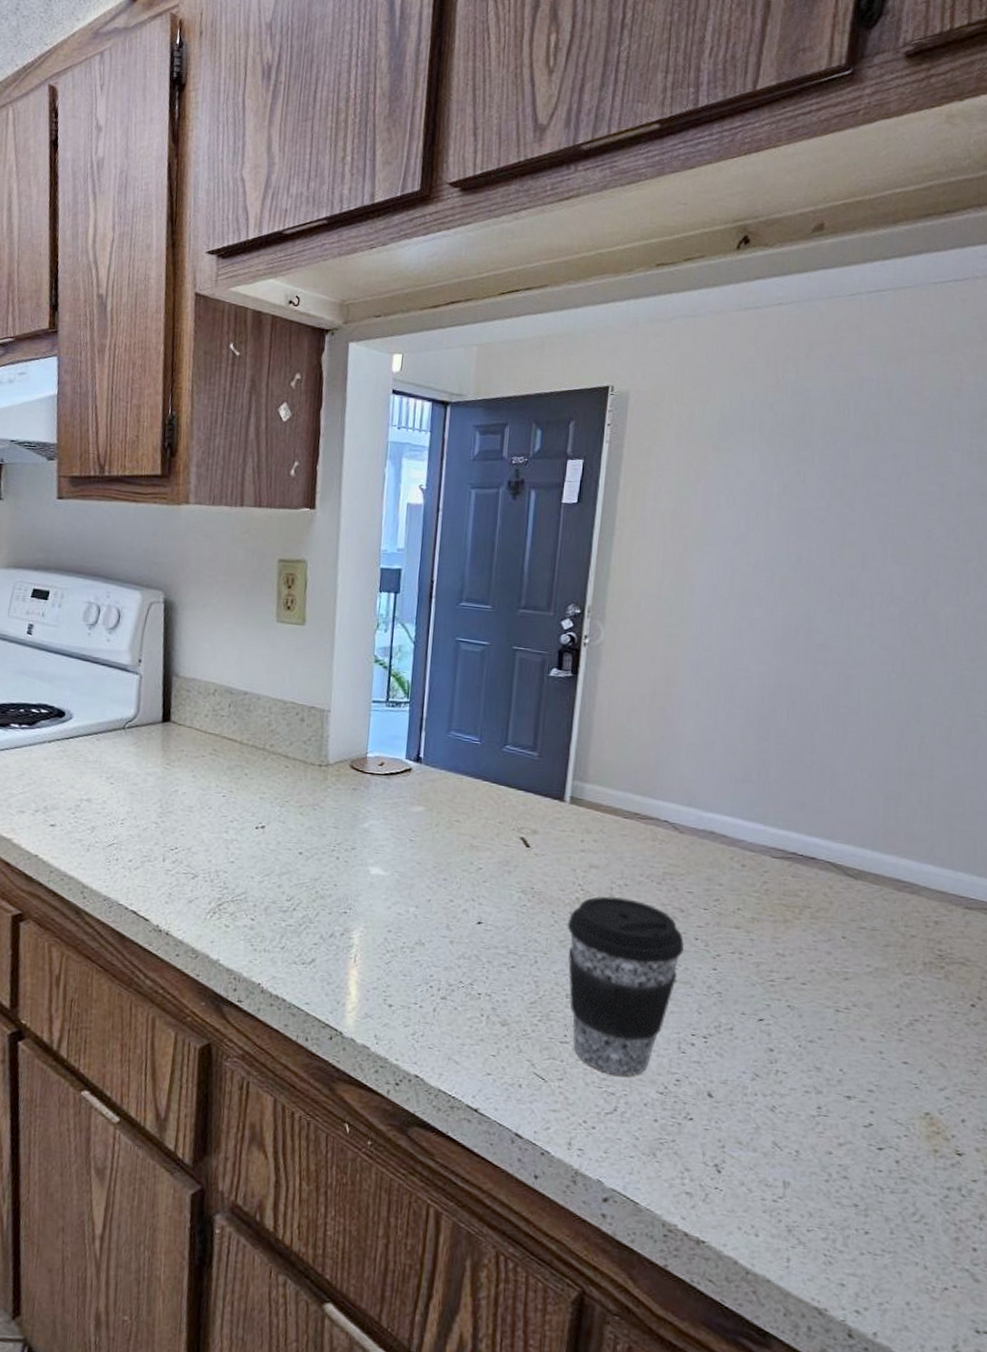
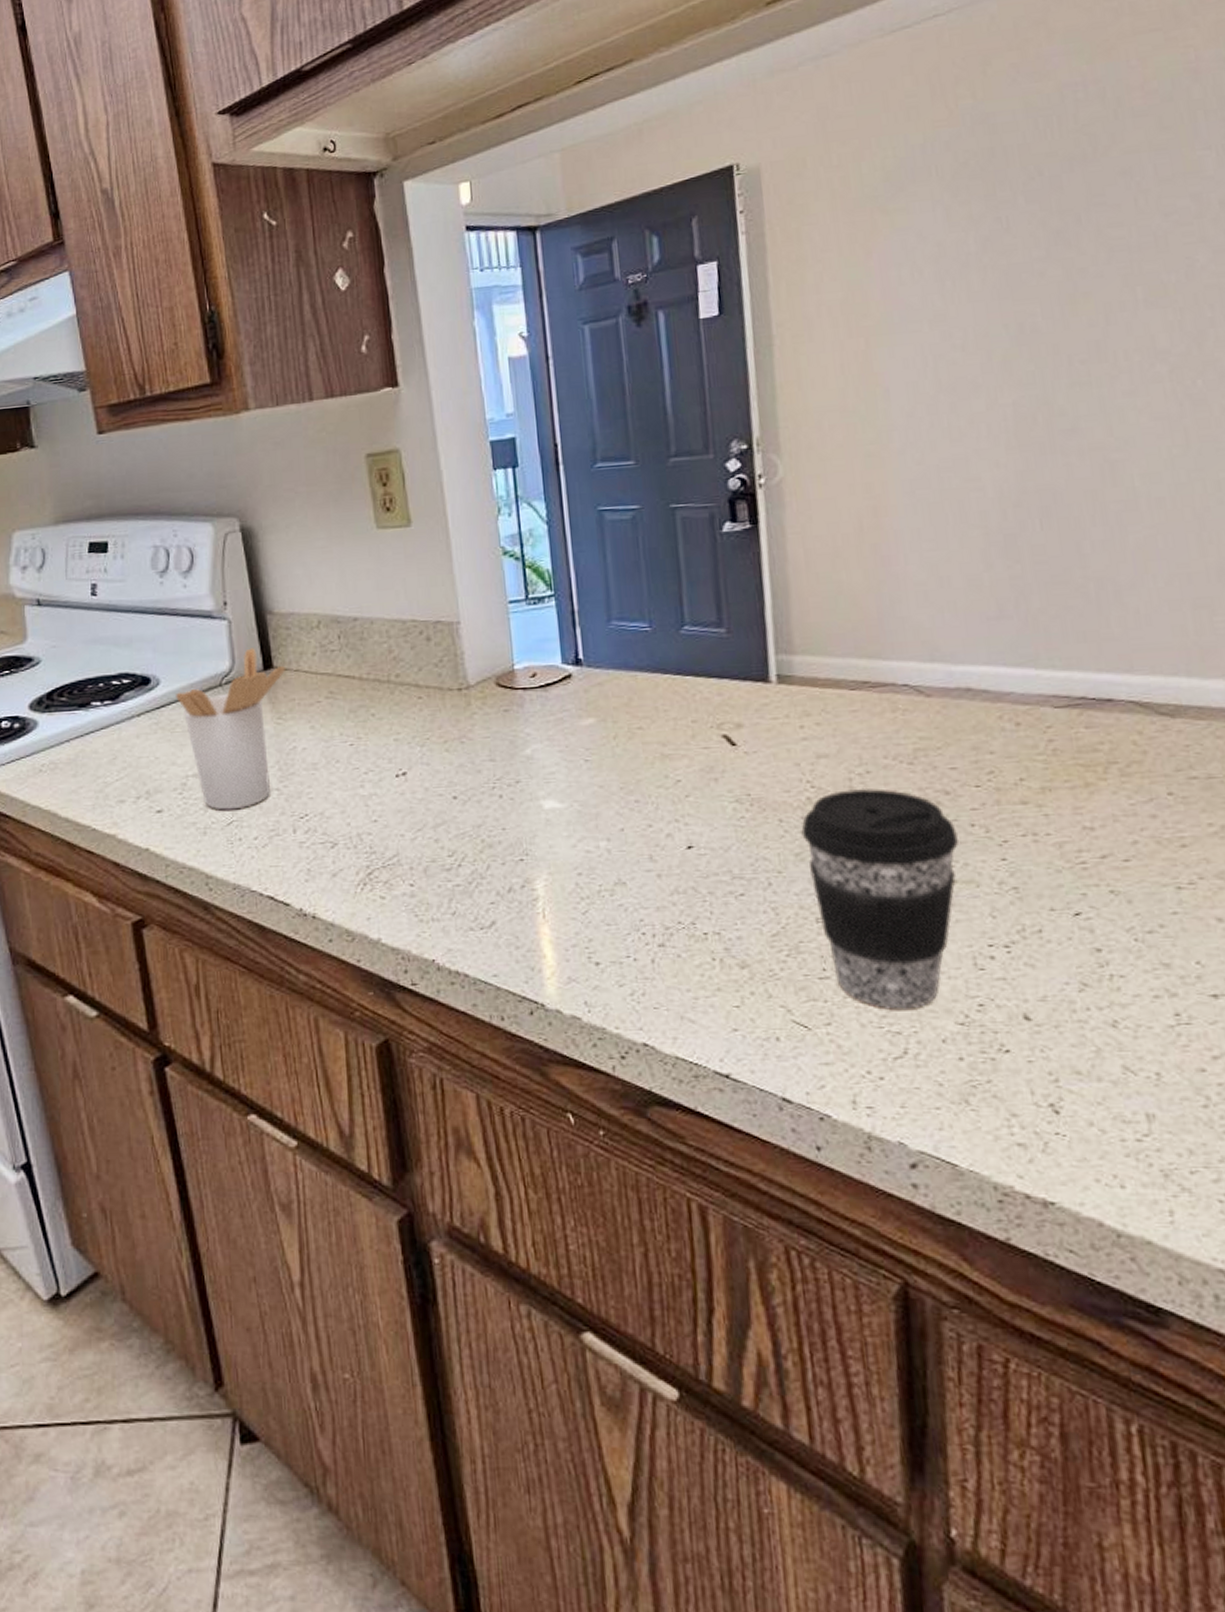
utensil holder: none [84,702,181,835] -> present [176,648,286,811]

